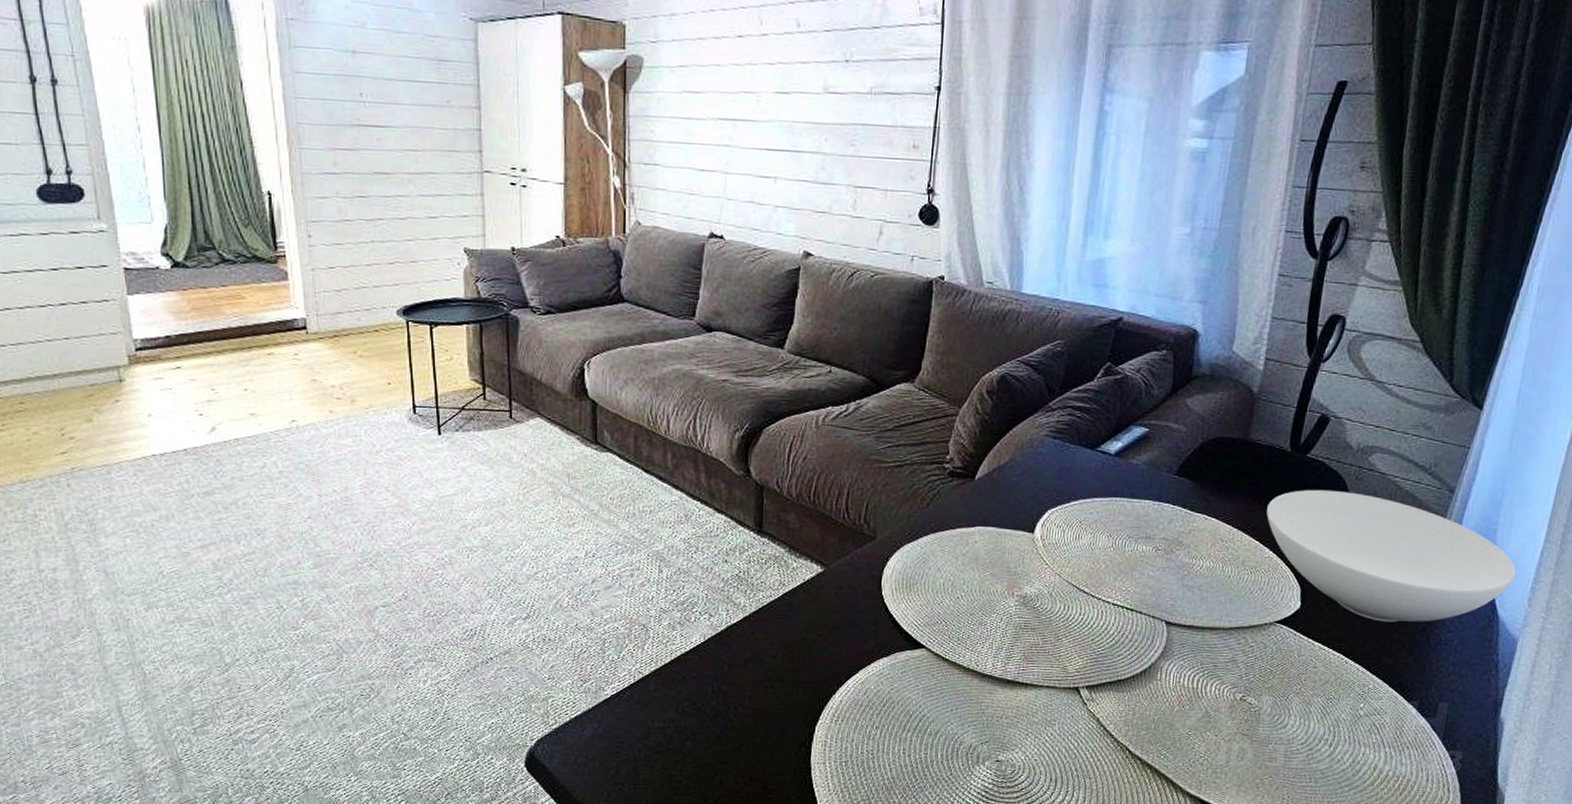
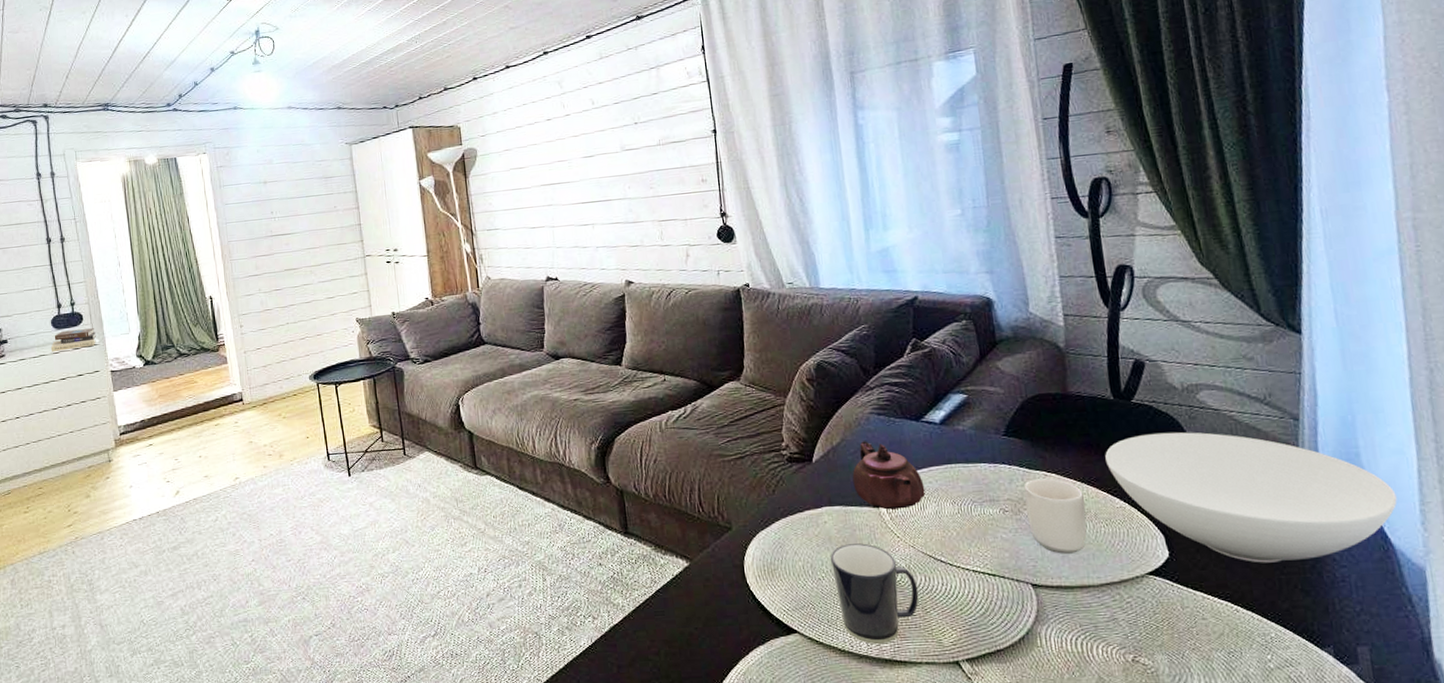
books: none [37,206,104,233] -> present [51,328,97,352]
mug: none [972,566,1055,666] -> present [830,543,919,645]
teapot: none [1012,463,1085,537] -> present [852,441,926,510]
cup: none [1177,521,1237,597] -> present [1023,478,1088,554]

